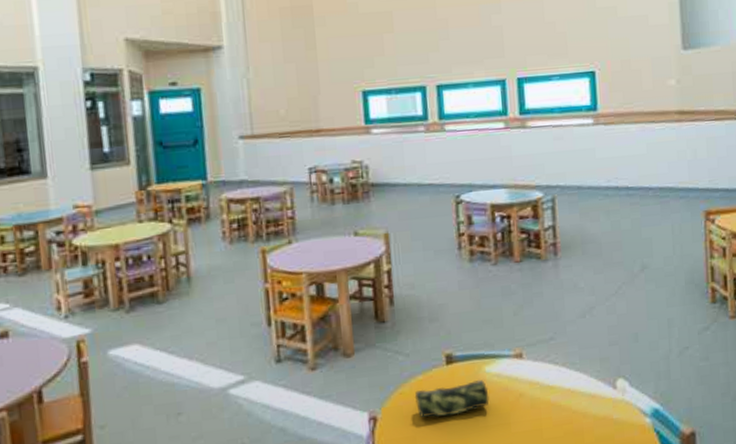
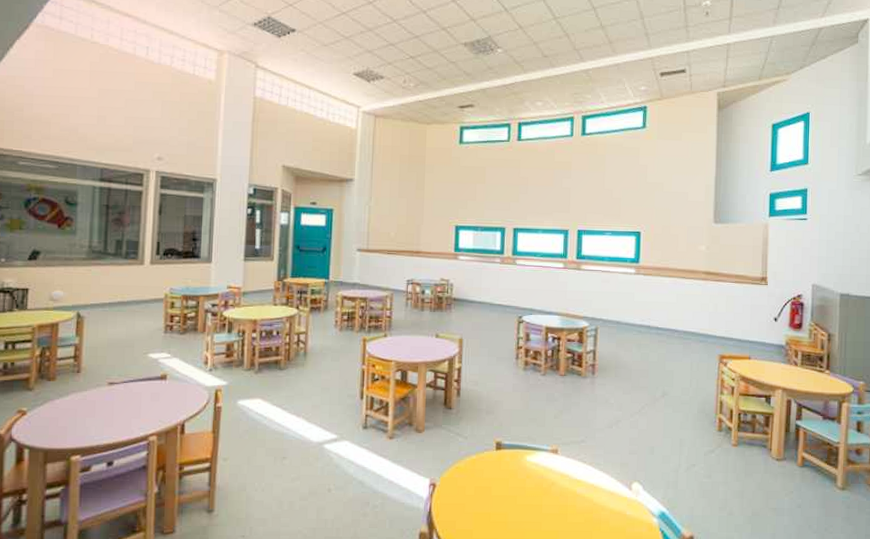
pencil case: present [414,379,490,418] -> none [467,465,527,492]

